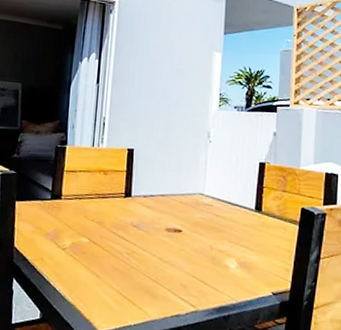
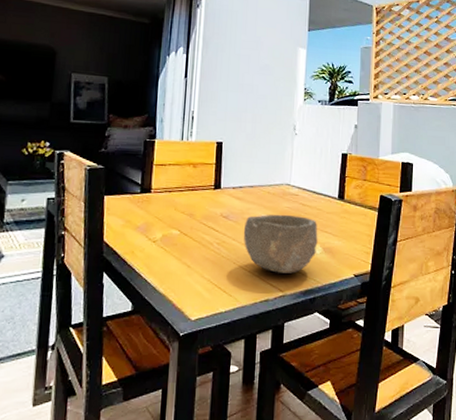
bowl: none [154,224,233,288] -> present [243,214,318,274]

